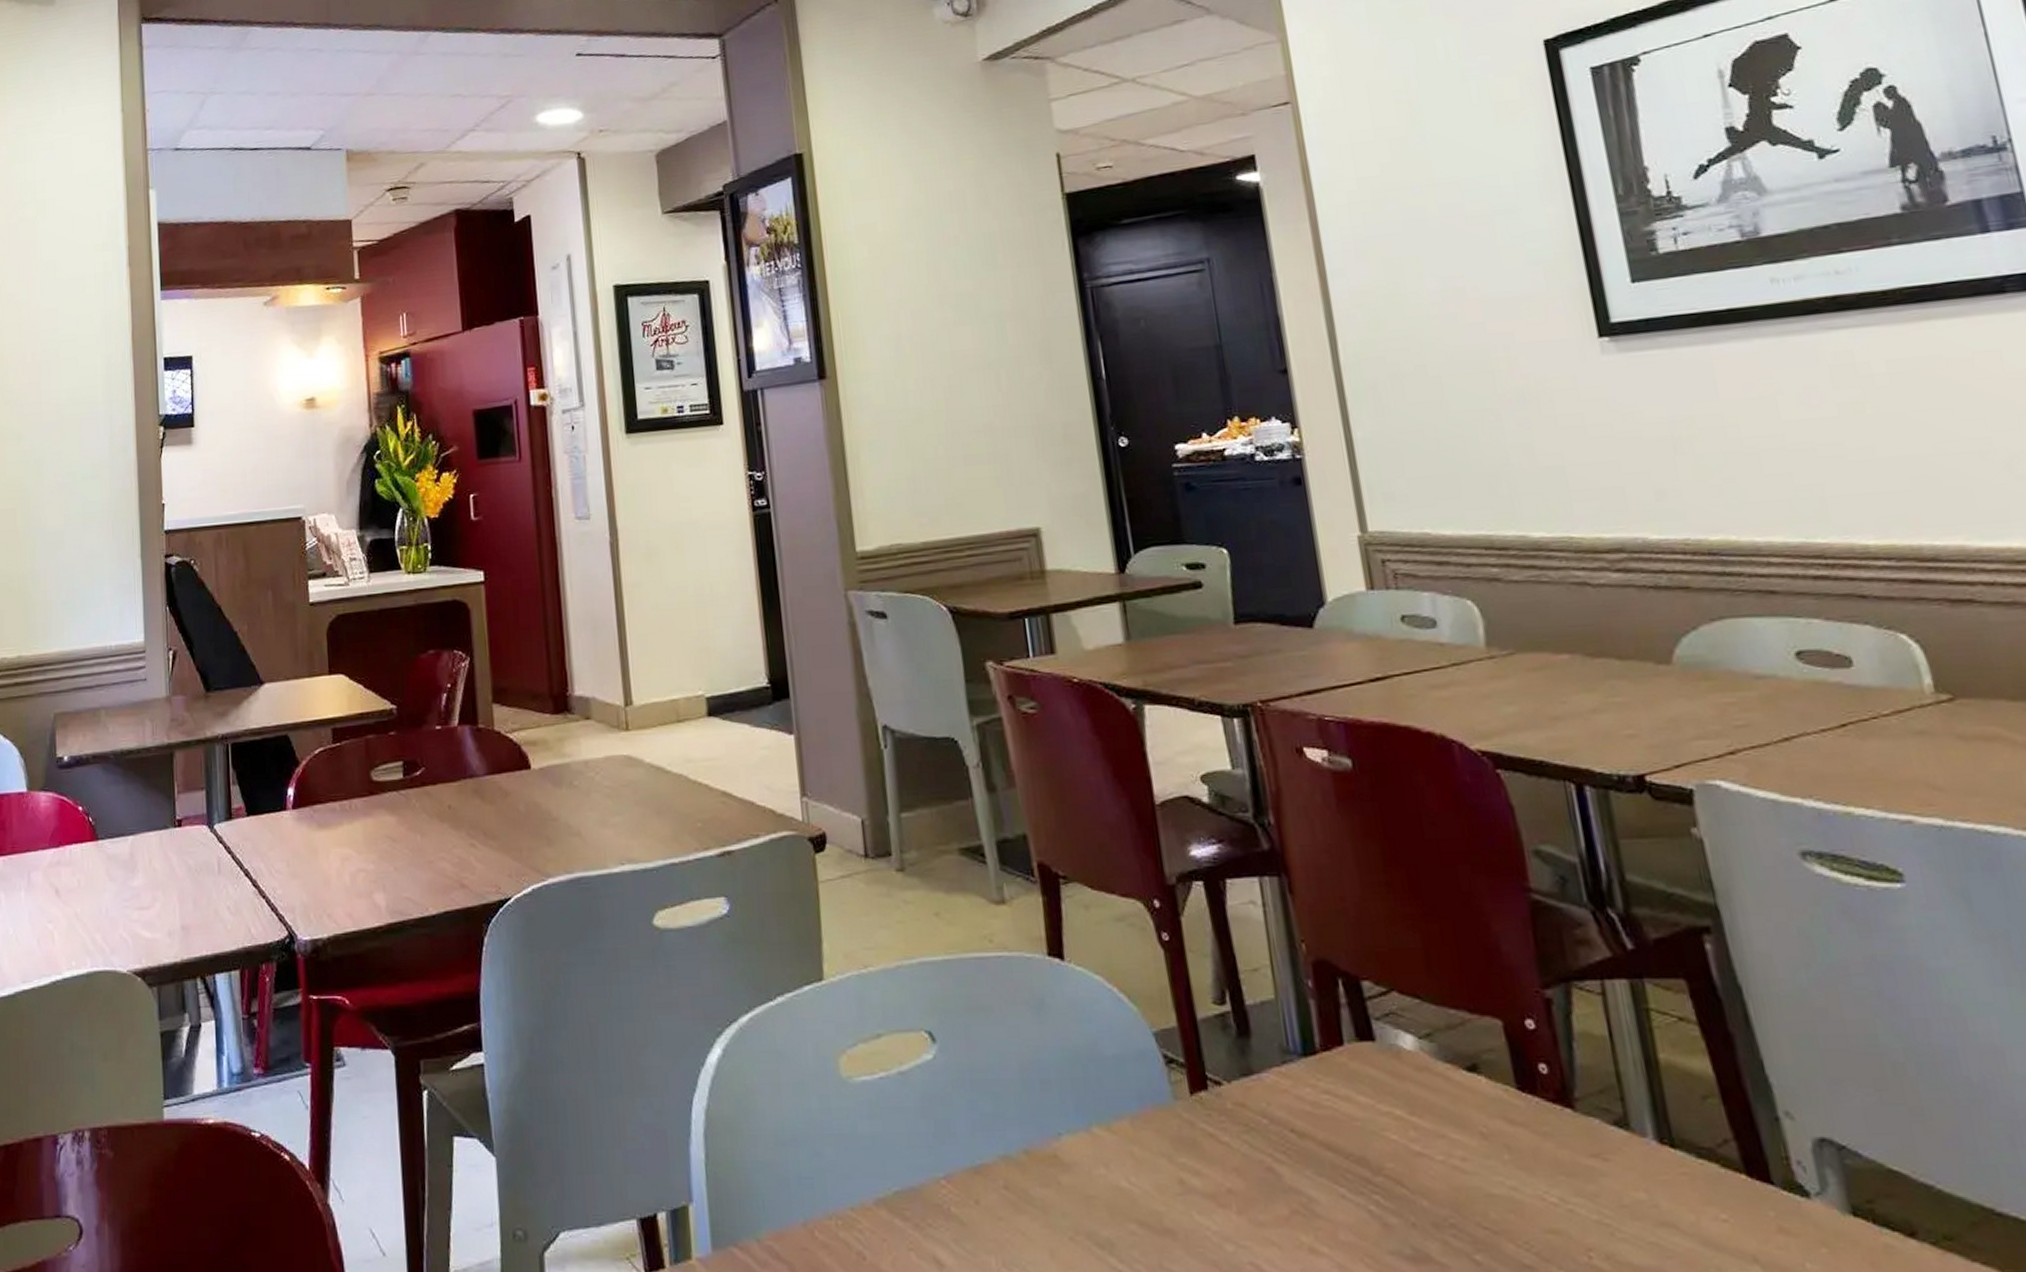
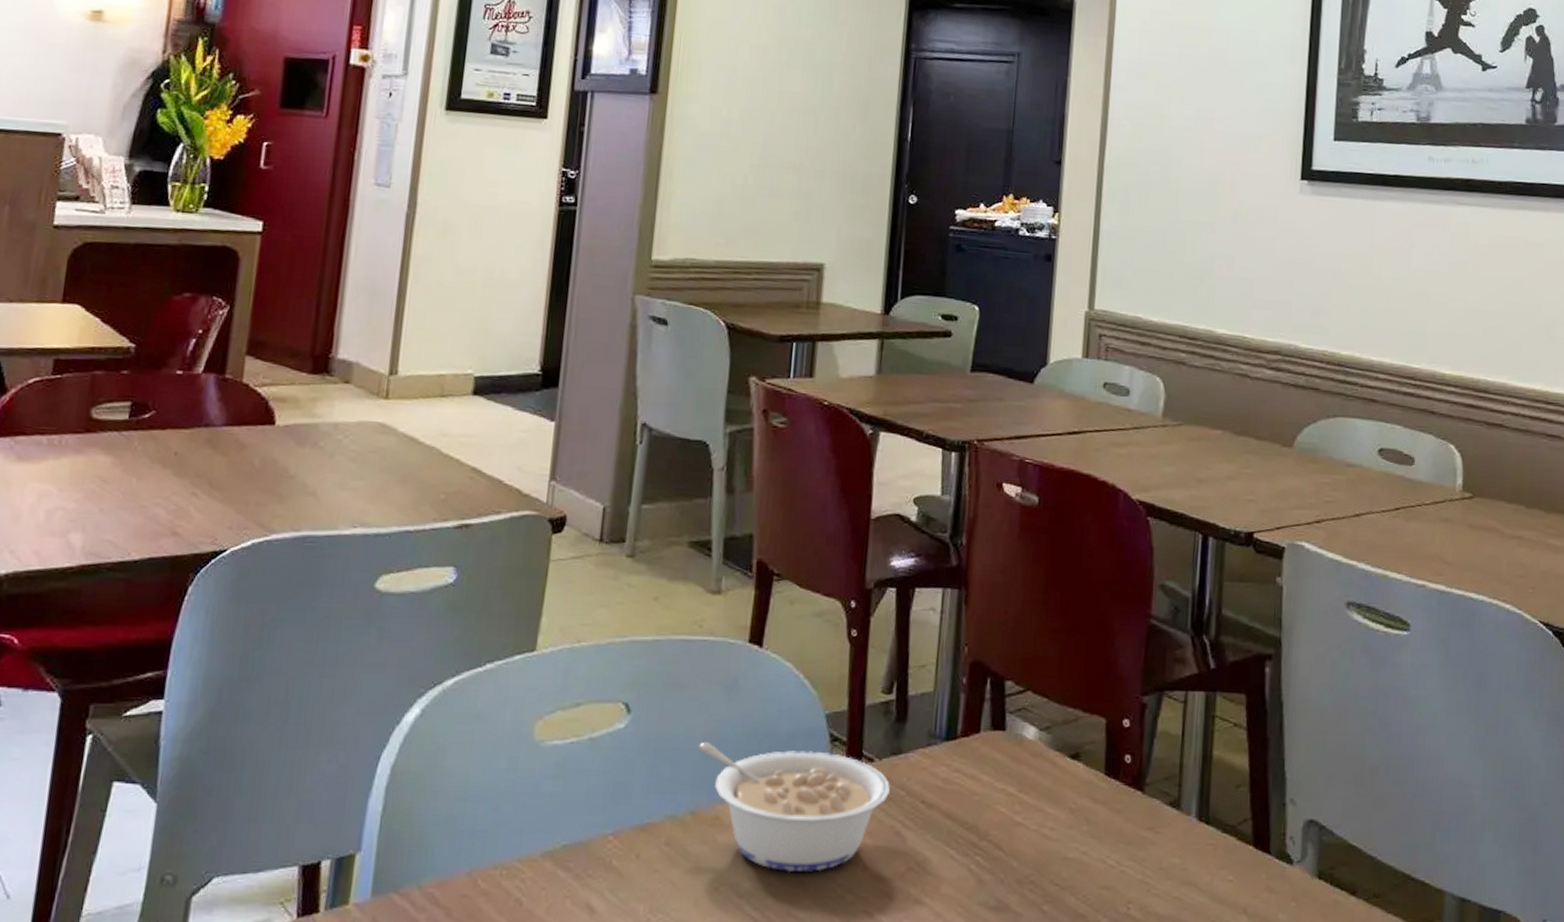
legume: none [1017,1070,1250,1219] -> present [698,741,891,873]

